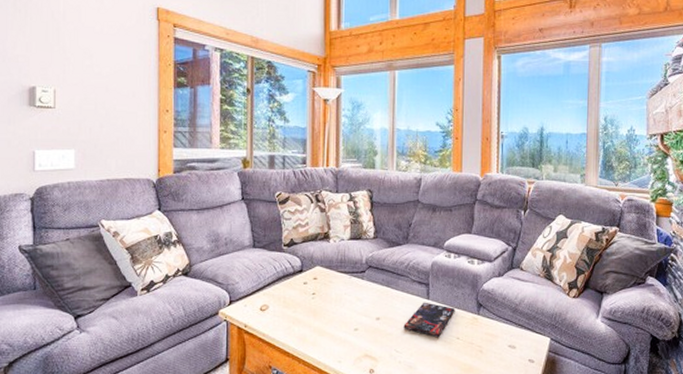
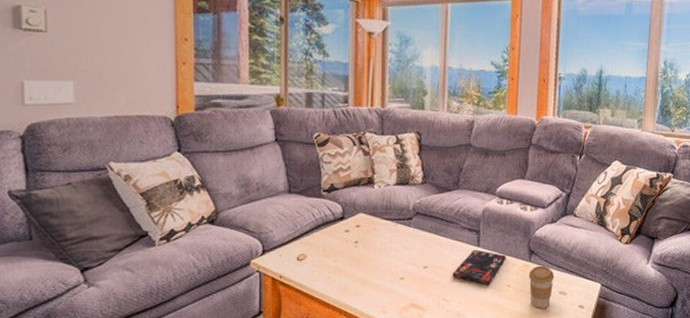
coffee cup: none [477,318,503,362] -> present [528,265,555,308]

